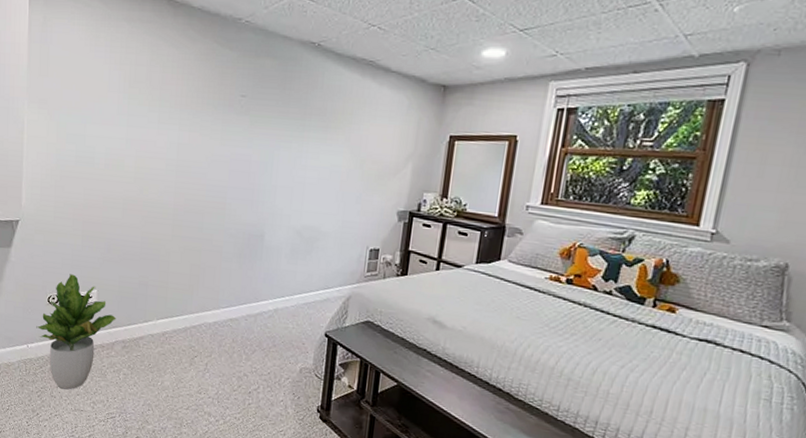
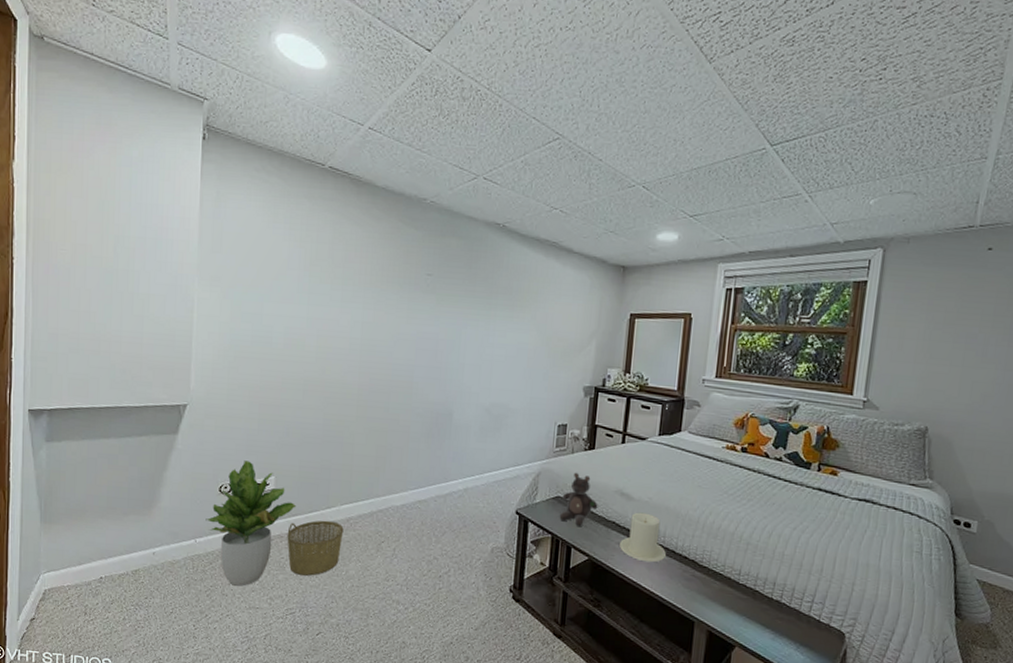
basket: none [108,333,160,384] -> present [287,520,344,576]
stuffed animal: none [368,297,409,353] -> present [559,472,598,527]
candle: none [430,341,479,393] -> present [620,512,666,563]

